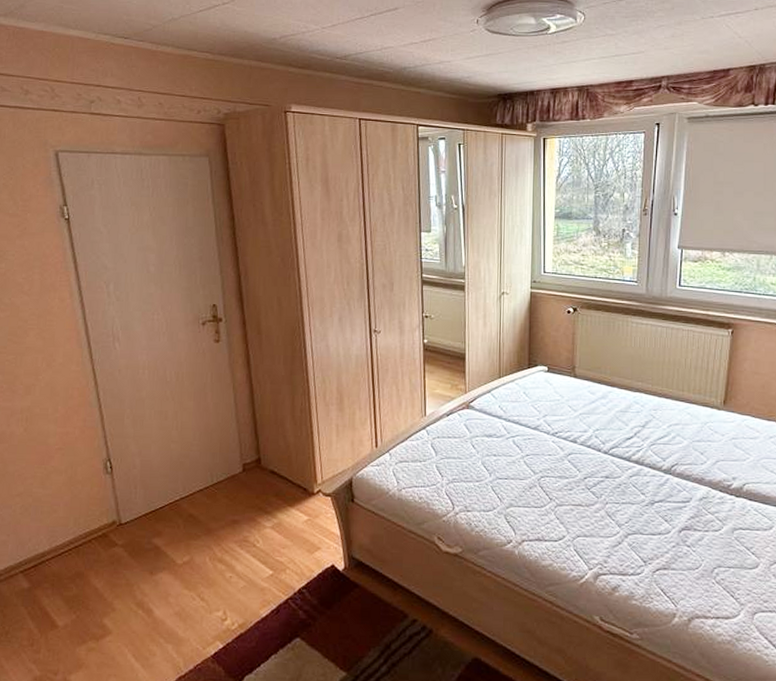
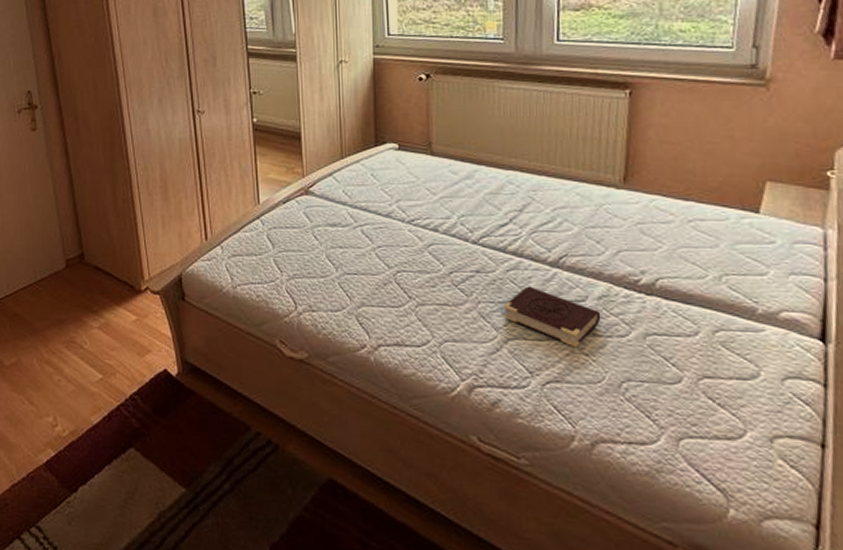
book: none [626,489,701,541] -> present [503,286,601,348]

